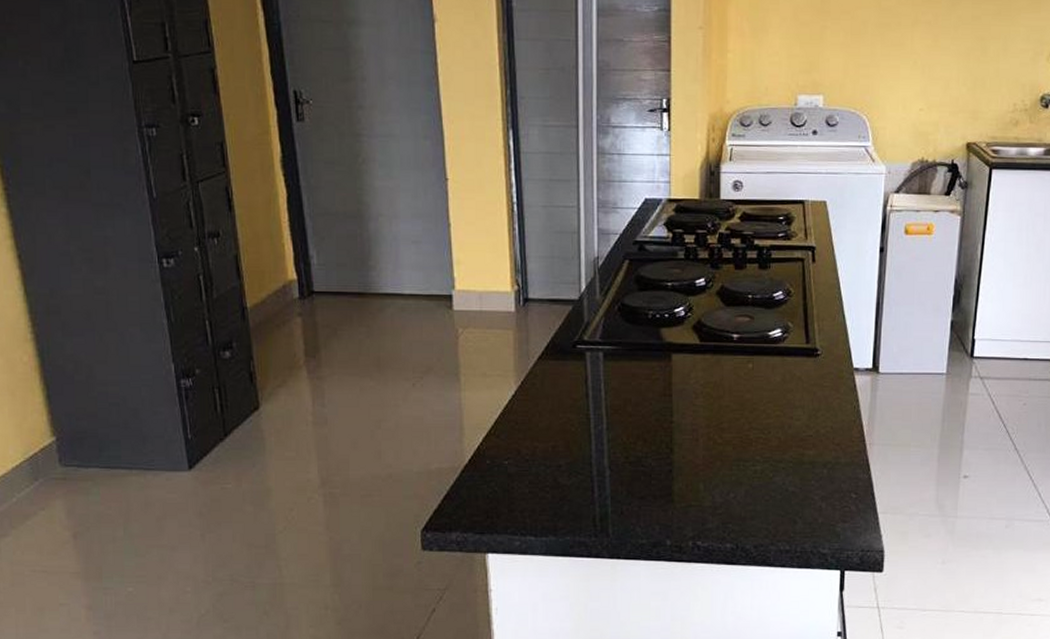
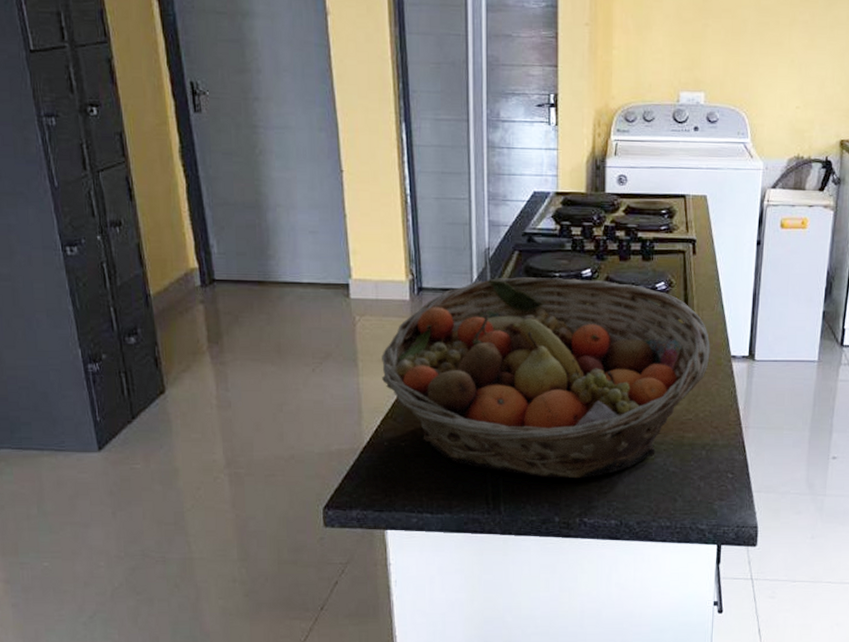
fruit basket: none [485,287,832,499] -> present [382,277,710,479]

